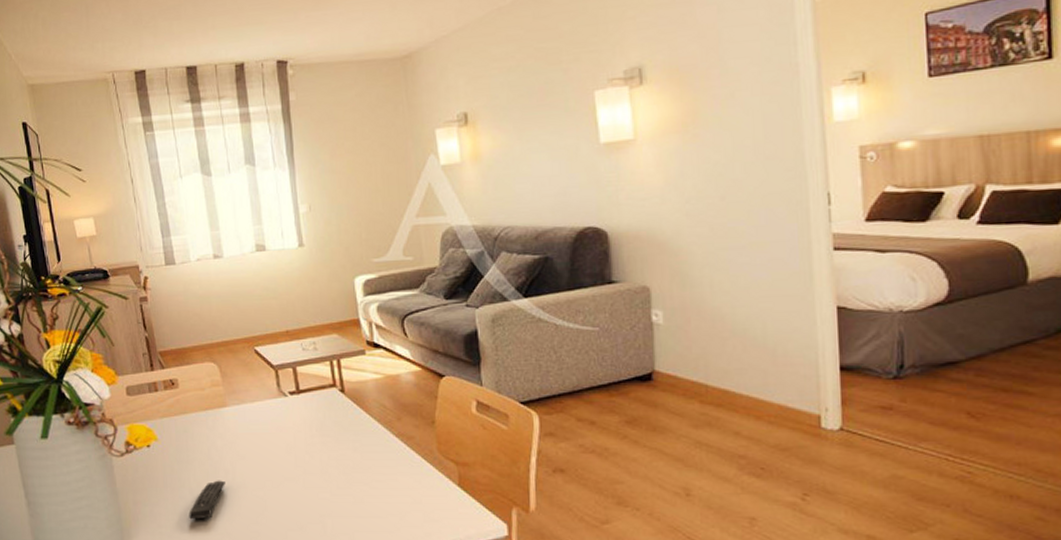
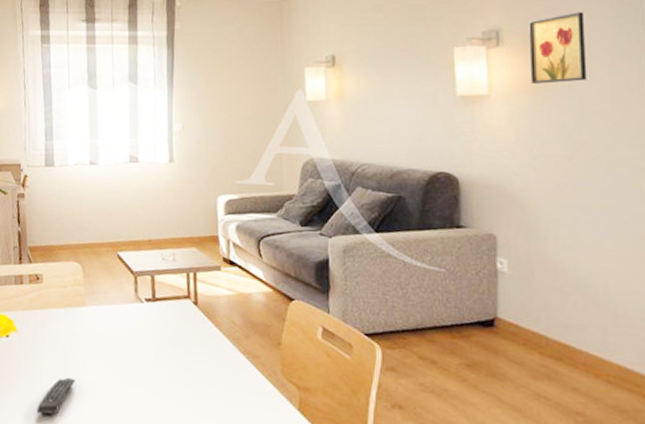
wall art: none [673,38,737,122] -> present [529,12,587,84]

